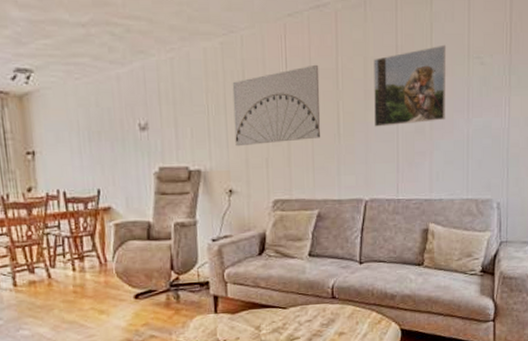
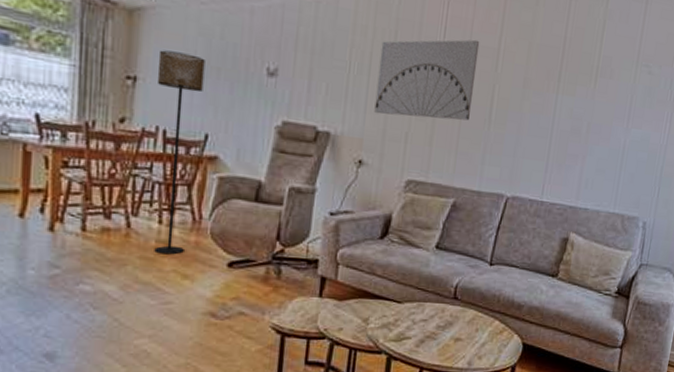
floor lamp: none [48,124,97,296] -> present [154,50,205,255]
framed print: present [374,44,447,127] -> none [529,45,617,126]

